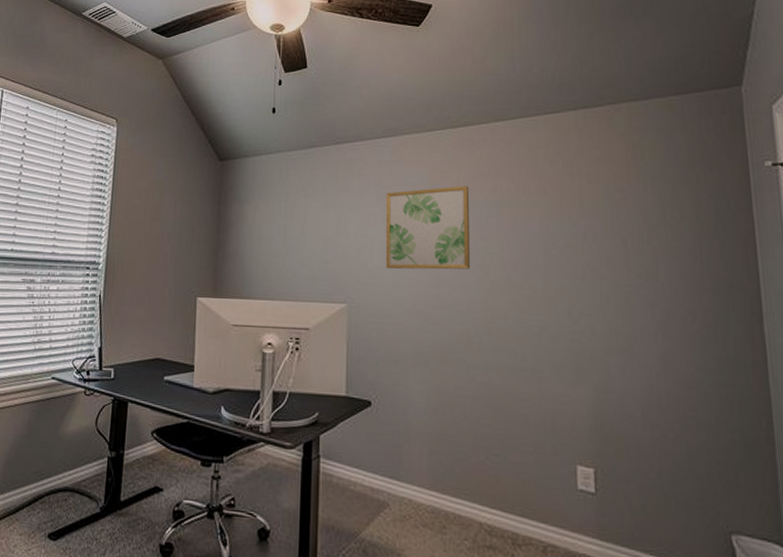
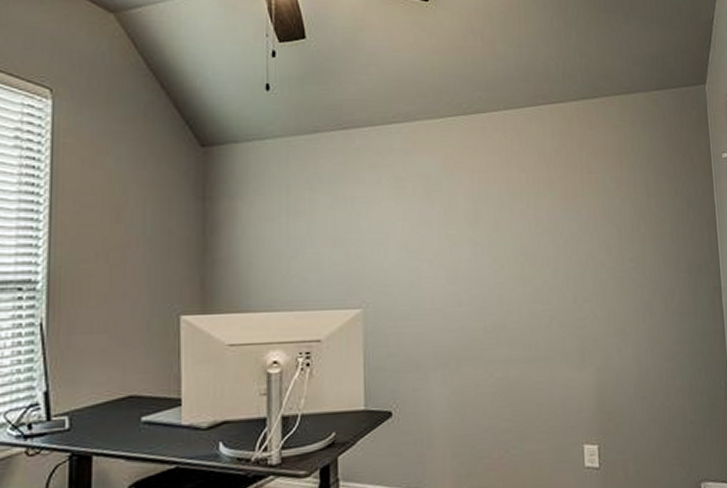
wall art: present [386,186,471,270] -> none [400,176,487,267]

